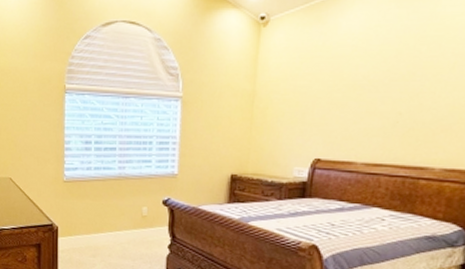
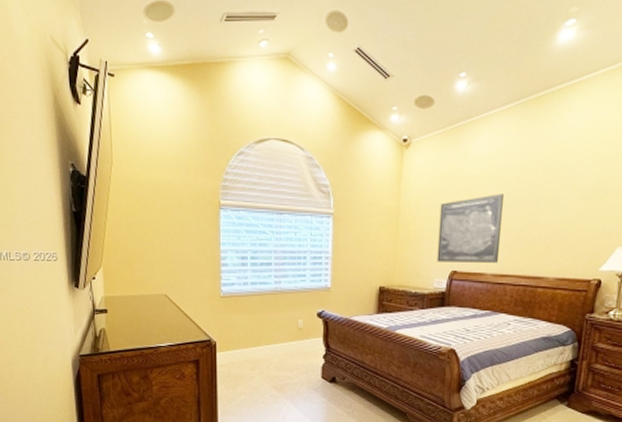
wall art: none [297,73,378,150] -> present [436,194,504,263]

